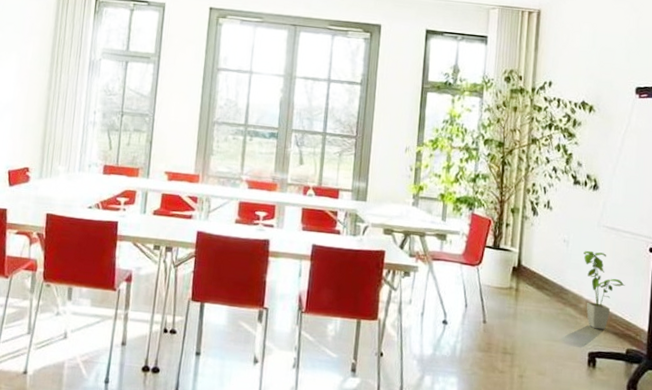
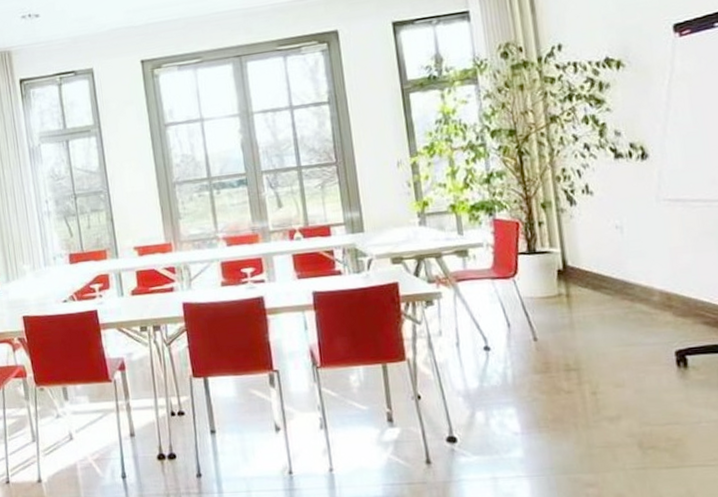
house plant: present [583,250,626,330] -> none [644,231,708,323]

